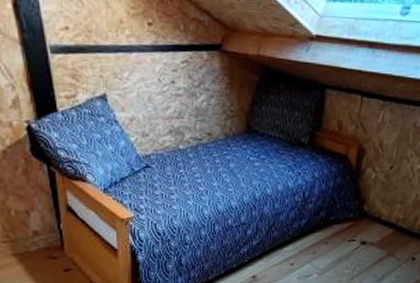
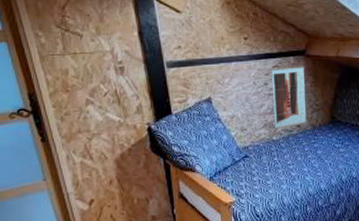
wall art: none [180,63,220,137] -> present [271,66,307,130]

